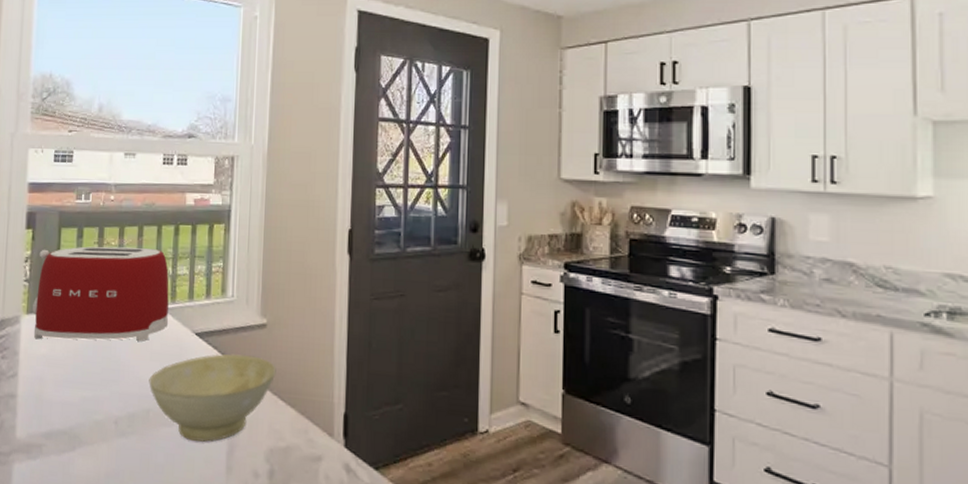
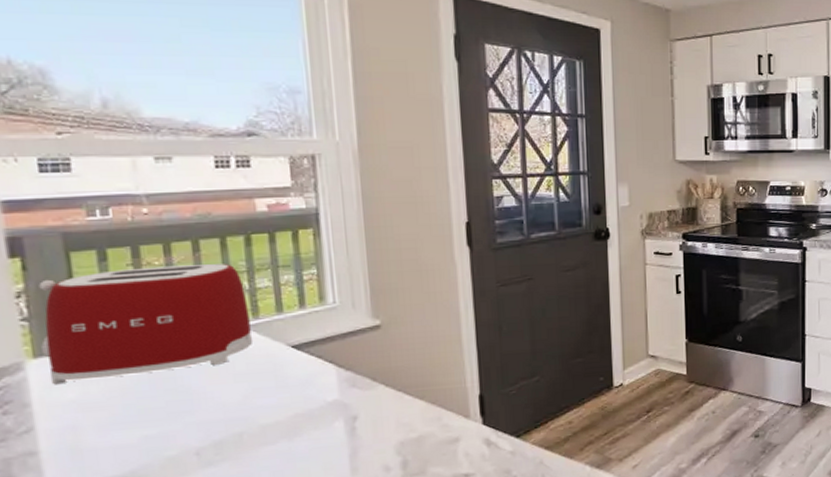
bowl: present [149,353,276,442] -> none [236,357,398,453]

